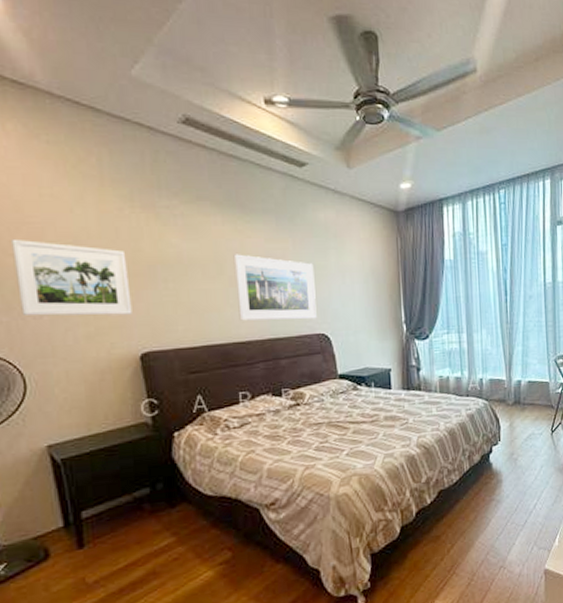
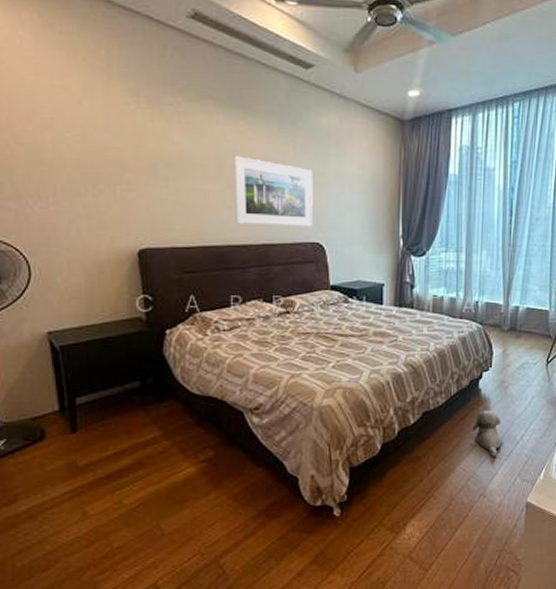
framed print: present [12,238,132,317] -> none [23,128,133,210]
plush toy: none [487,482,518,529] -> present [472,410,503,457]

